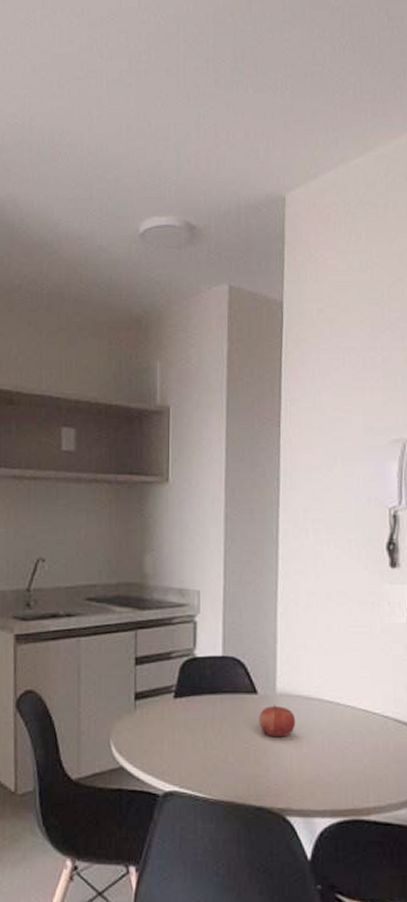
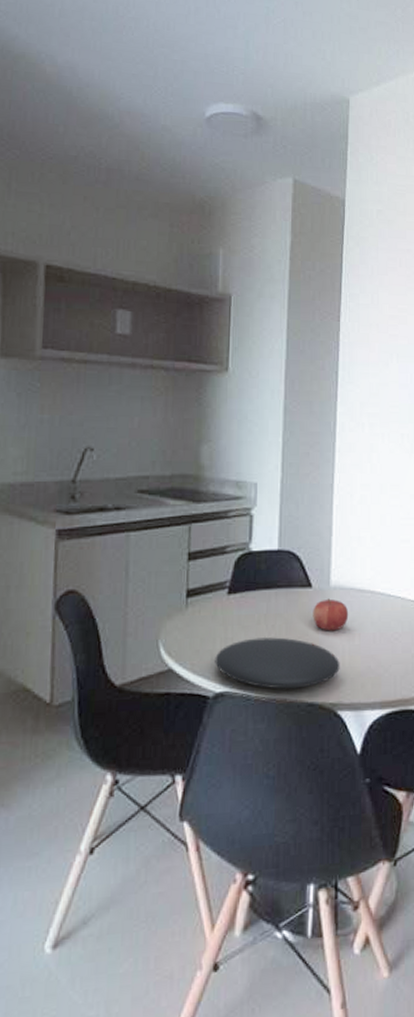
plate: none [163,741,288,792] -> present [215,637,340,689]

